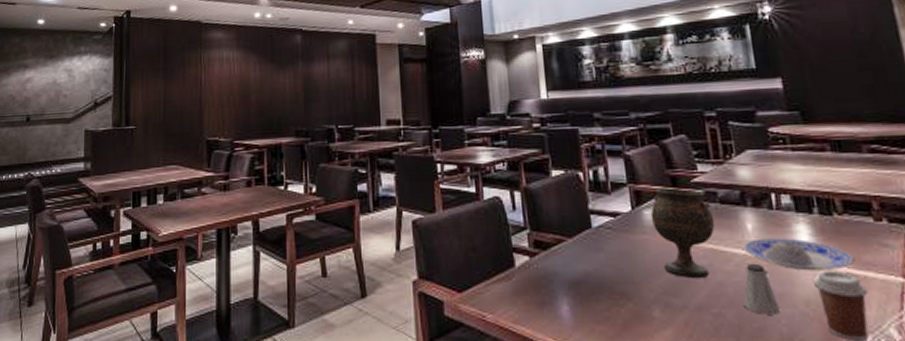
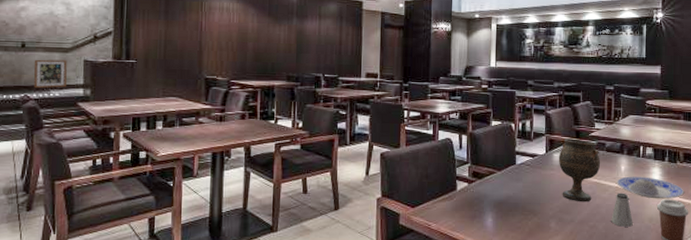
wall art: none [37,131,69,166] -> present [34,59,67,89]

